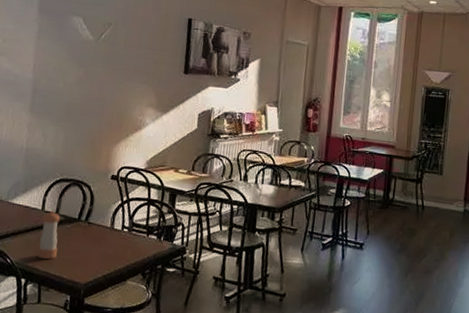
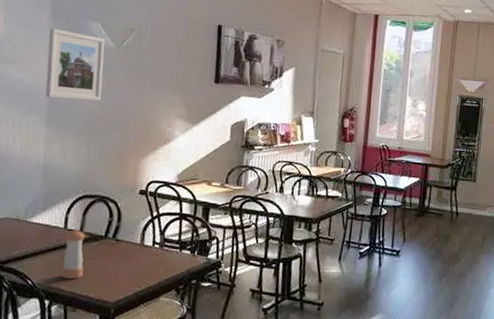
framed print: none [30,22,85,91] -> present [45,28,105,102]

